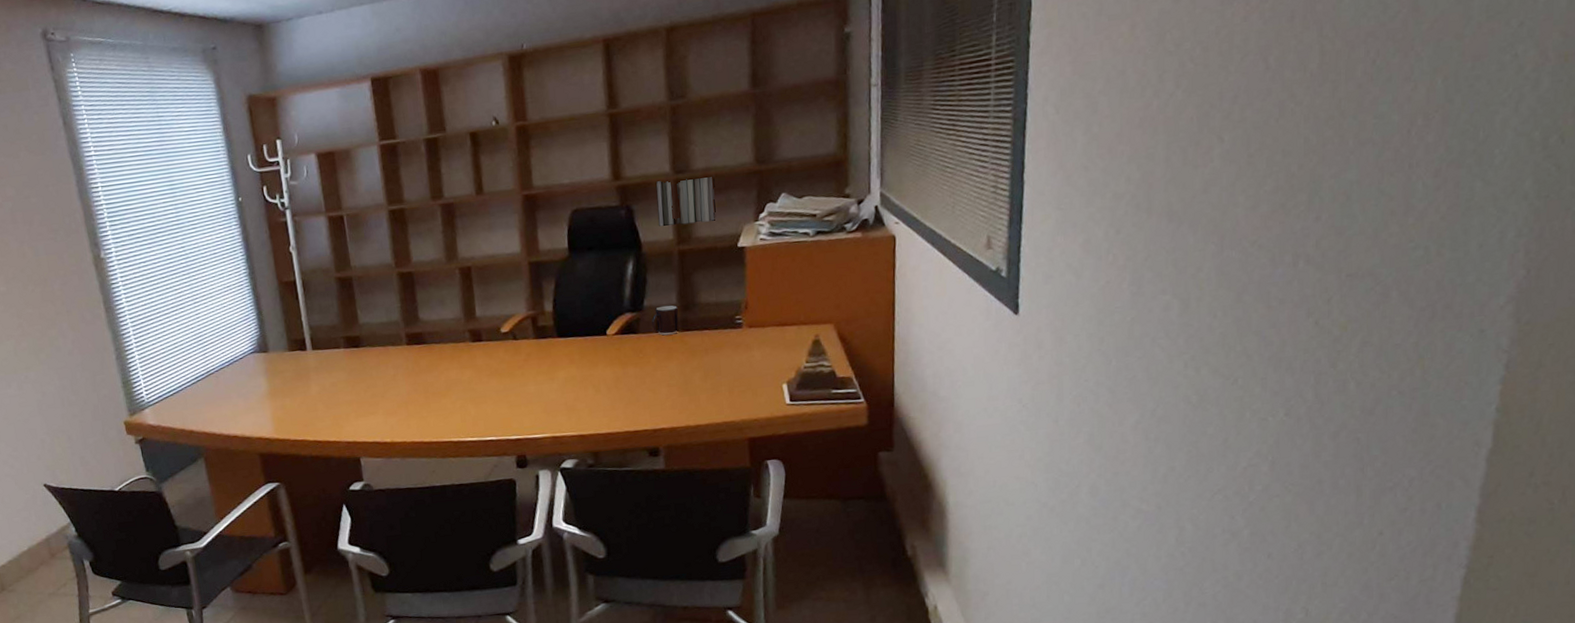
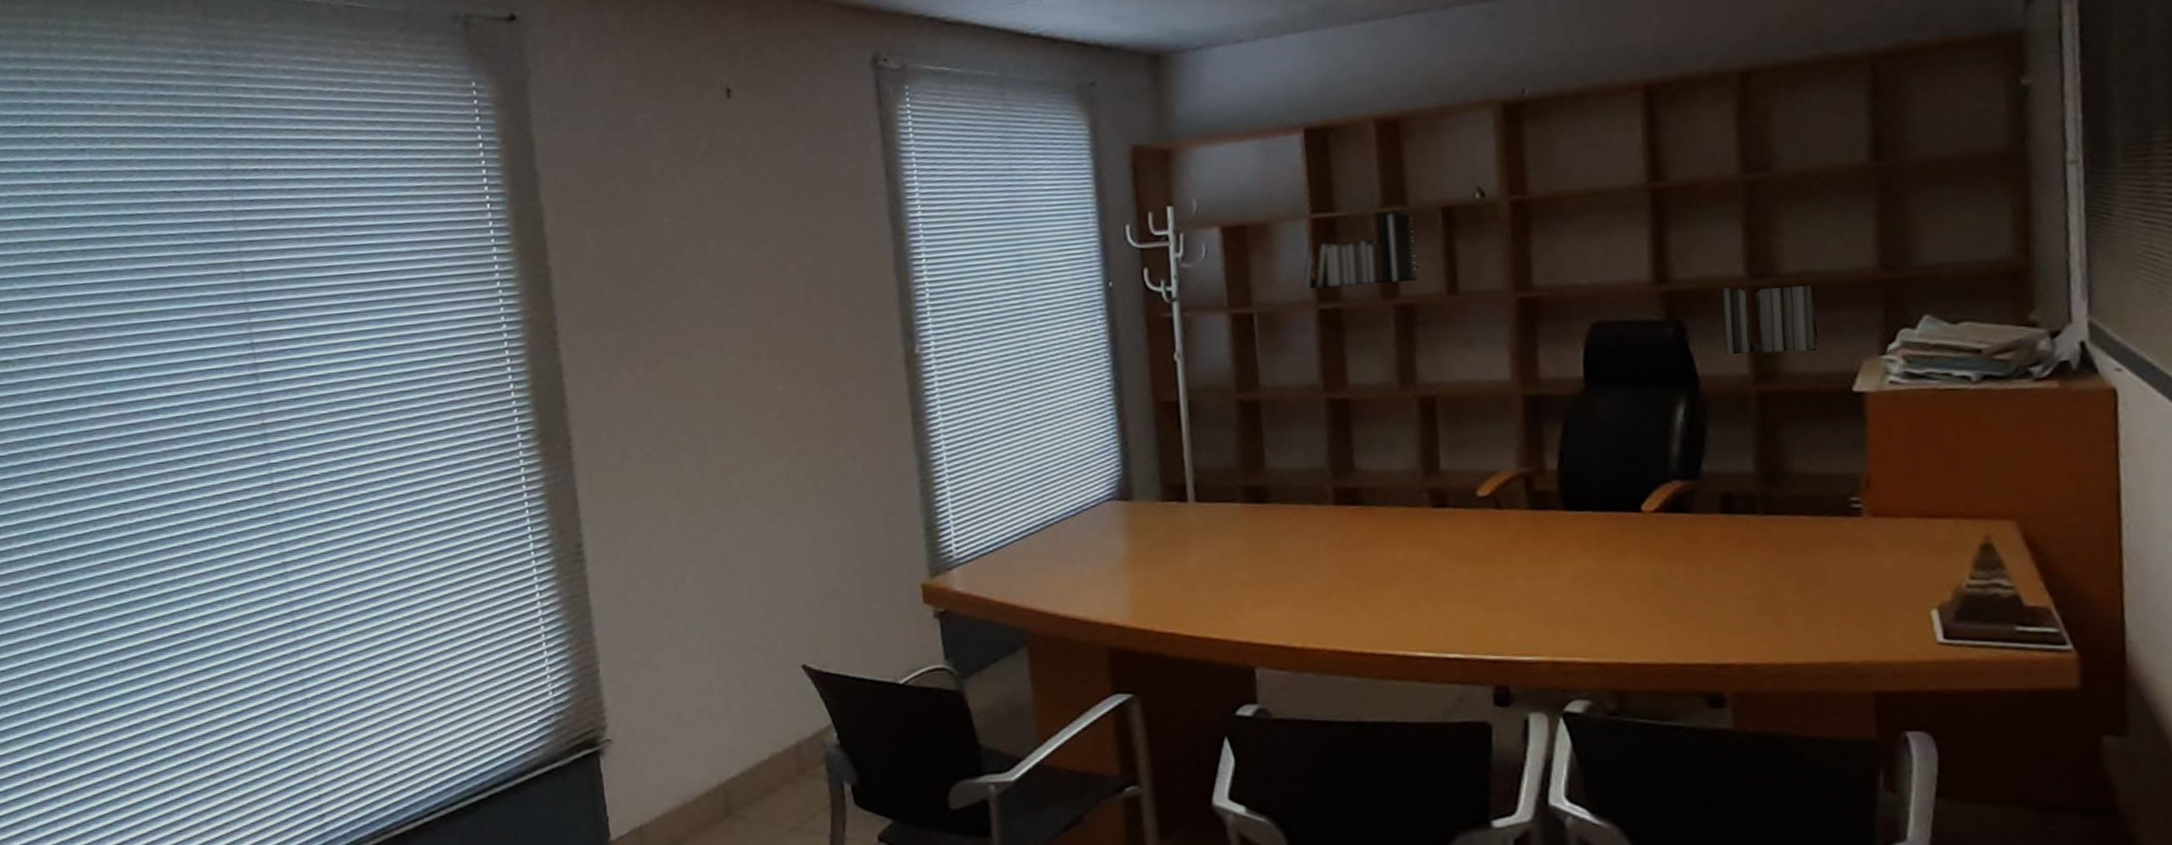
books: none [376,158,433,196] -> present [1302,239,1385,290]
binder: none [426,135,455,190] -> present [1378,208,1417,284]
mug: present [652,305,679,336] -> none [1714,472,1758,519]

